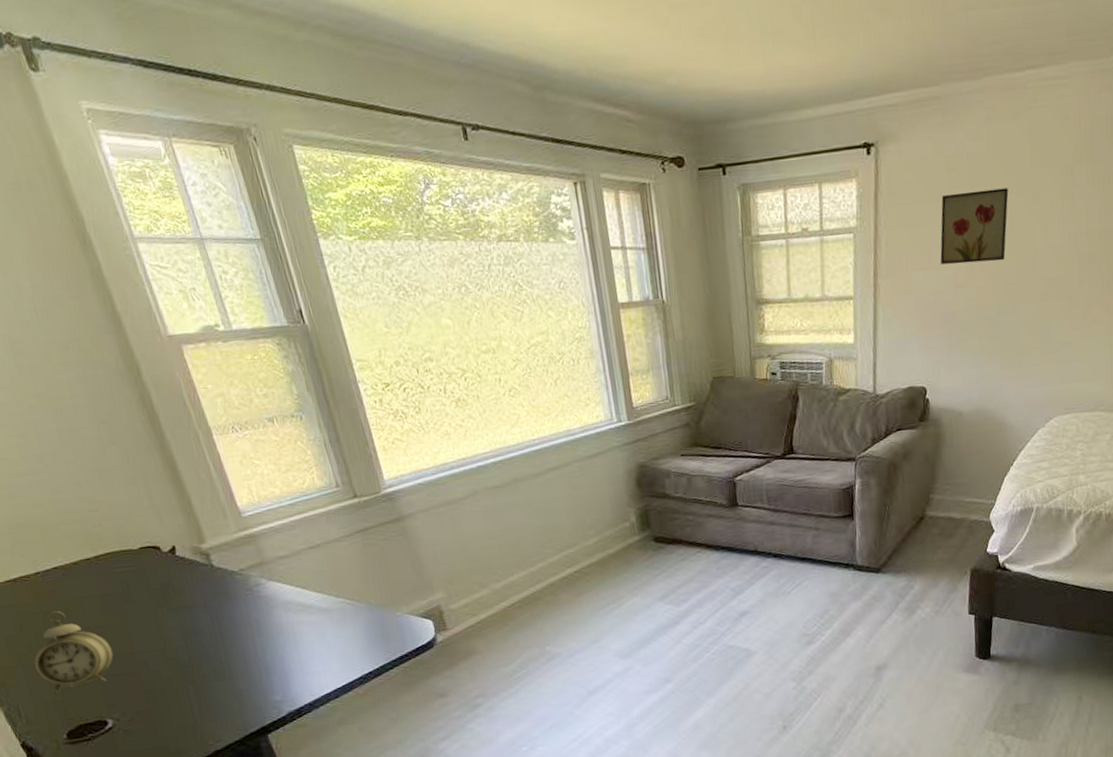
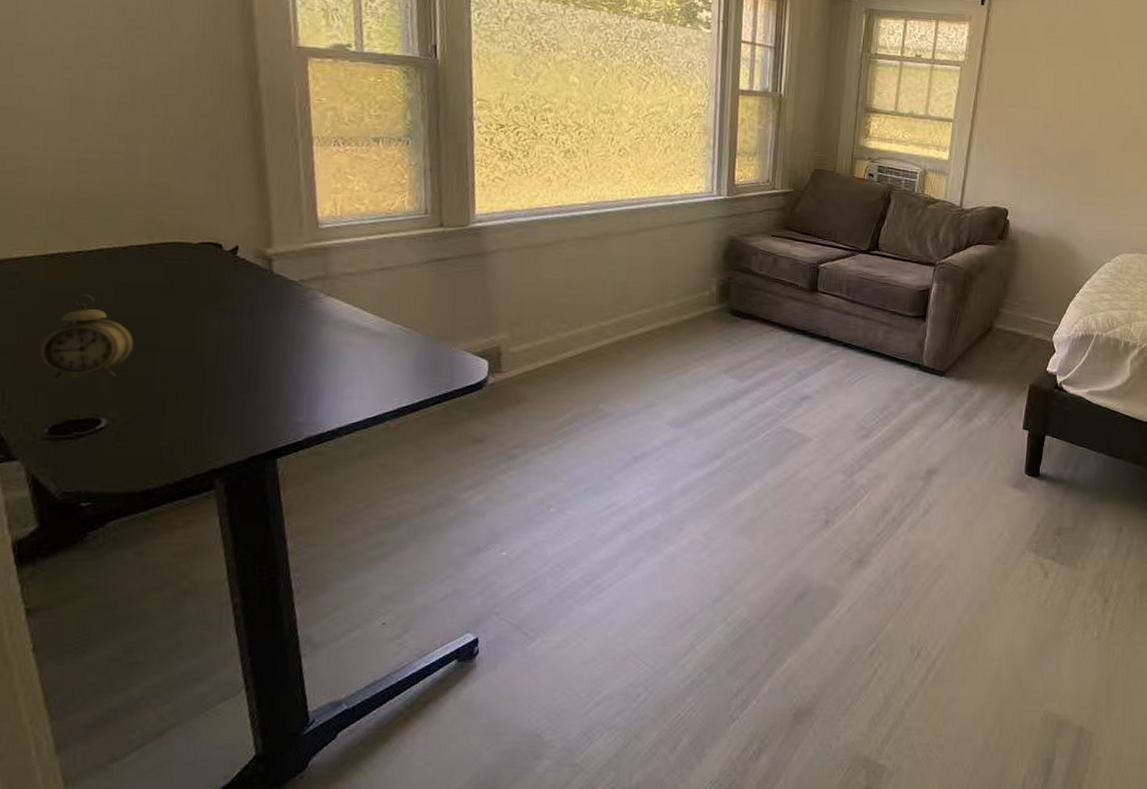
wall art: present [940,188,1009,265] -> none [1034,49,1098,111]

